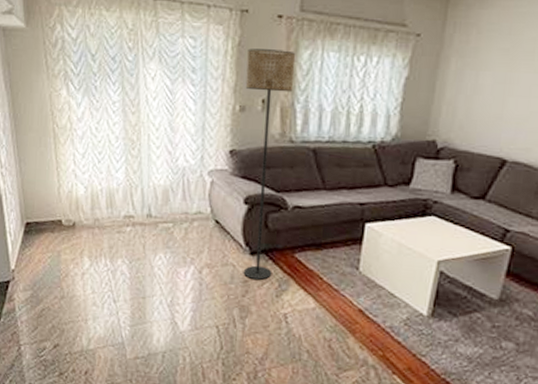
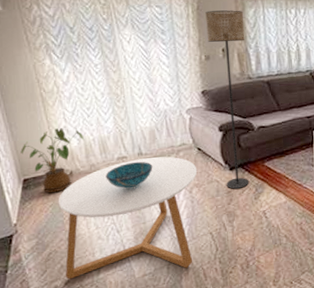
house plant: none [26,171,92,244] -> present [20,128,85,193]
coffee table: none [55,221,212,361] -> present [58,156,198,279]
decorative bowl: none [109,223,162,256] -> present [105,161,153,190]

